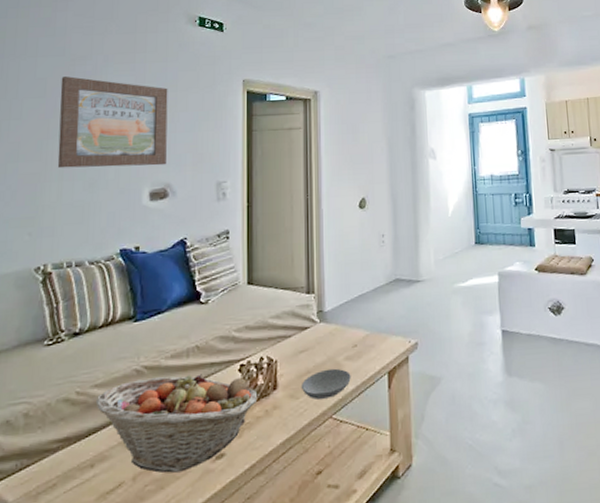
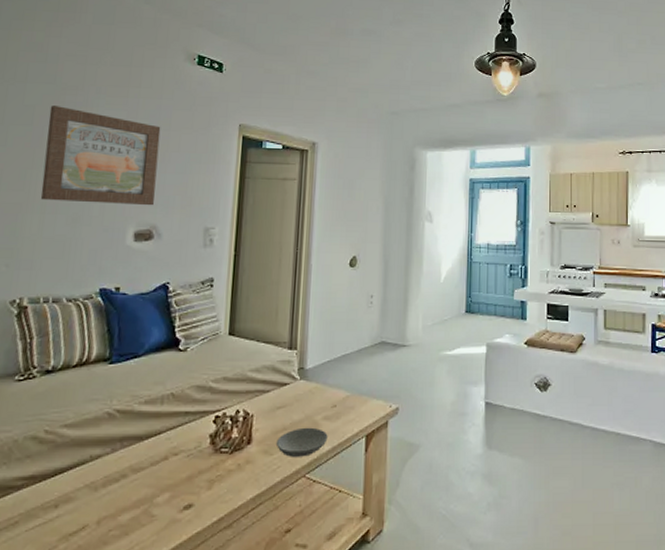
fruit basket: present [95,374,258,473] -> none [64,422,231,520]

